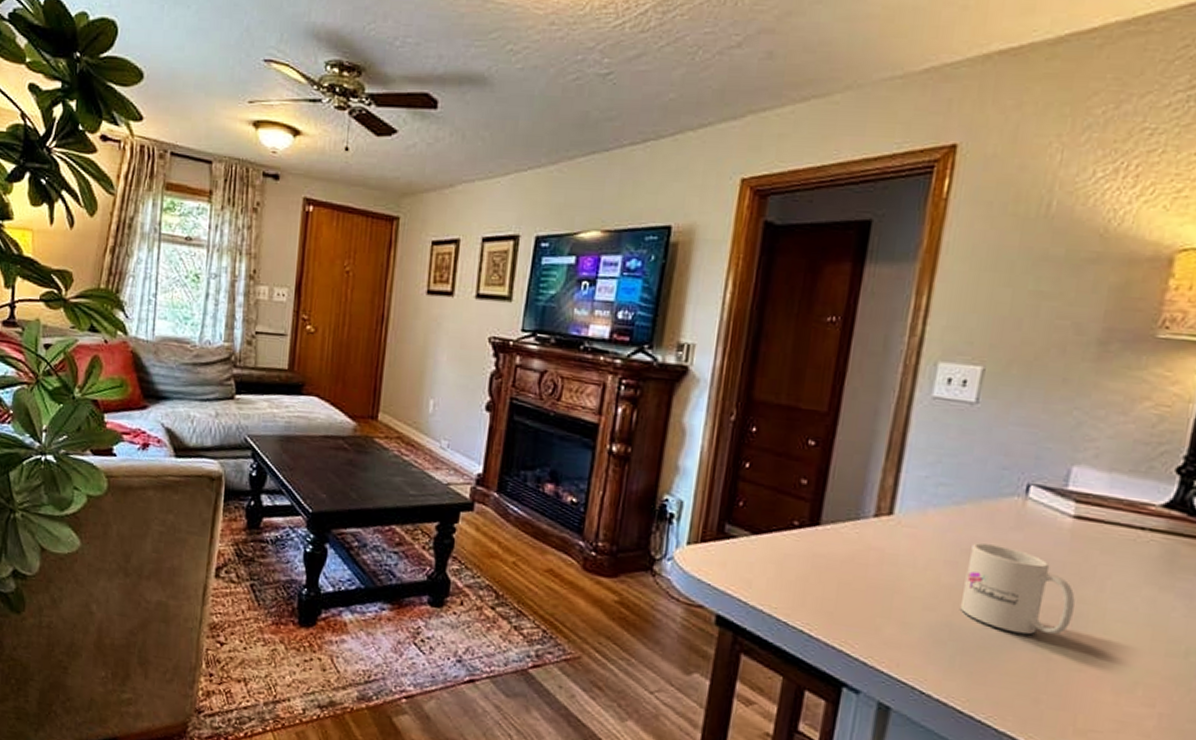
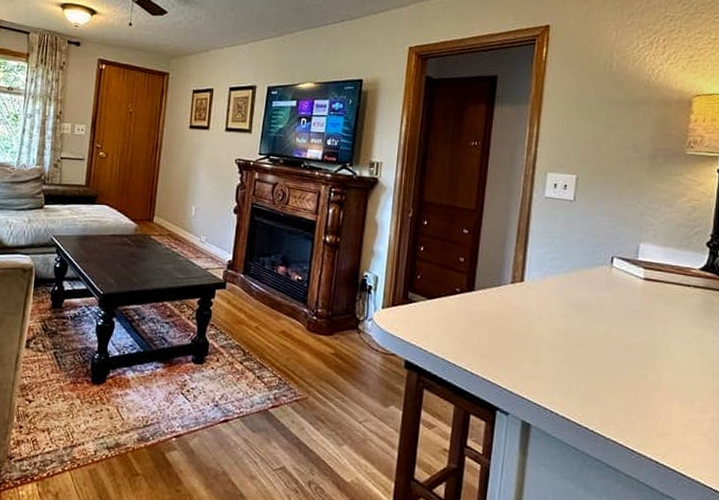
mug: present [960,543,1075,635] -> none [573,300,649,365]

